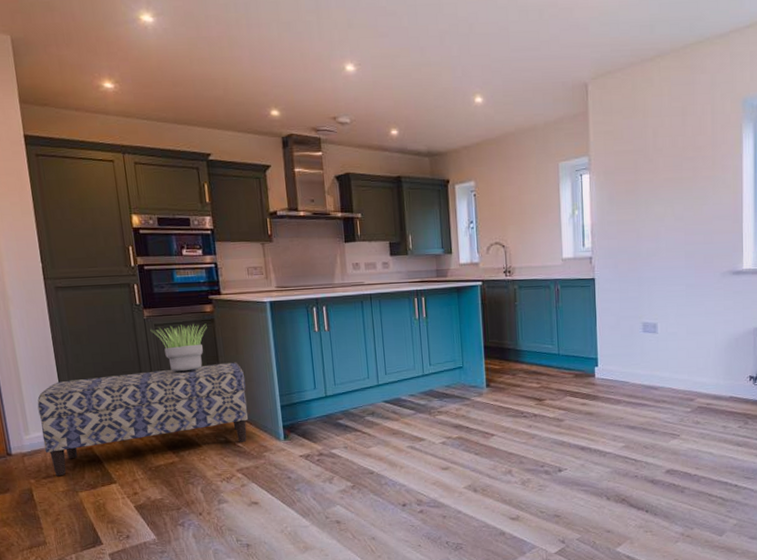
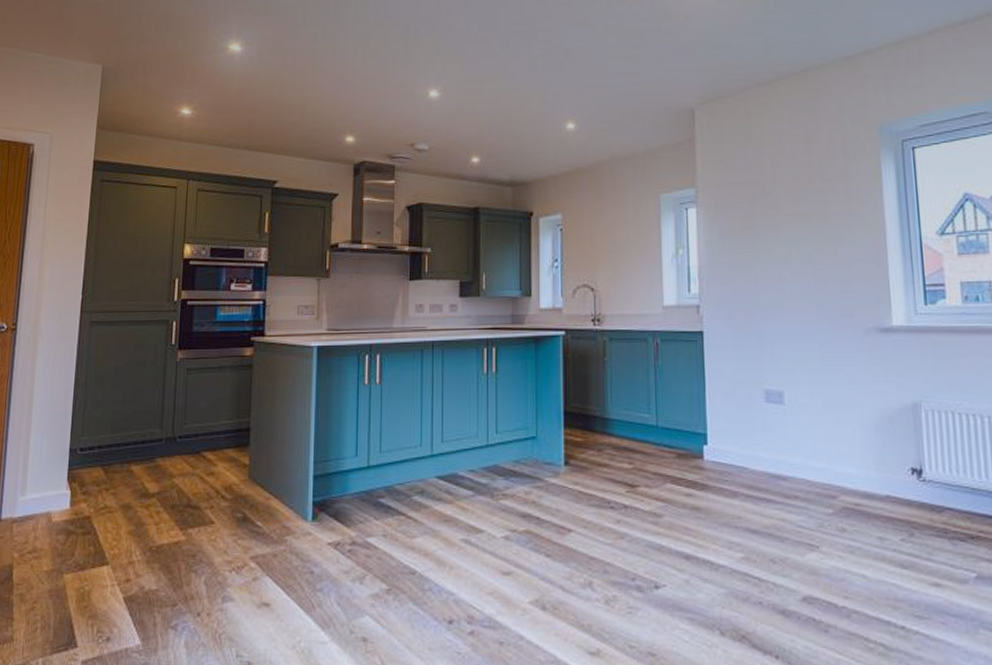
bench: present [37,362,248,477] -> none [37,418,277,551]
potted plant: present [150,323,207,372] -> none [181,370,244,427]

